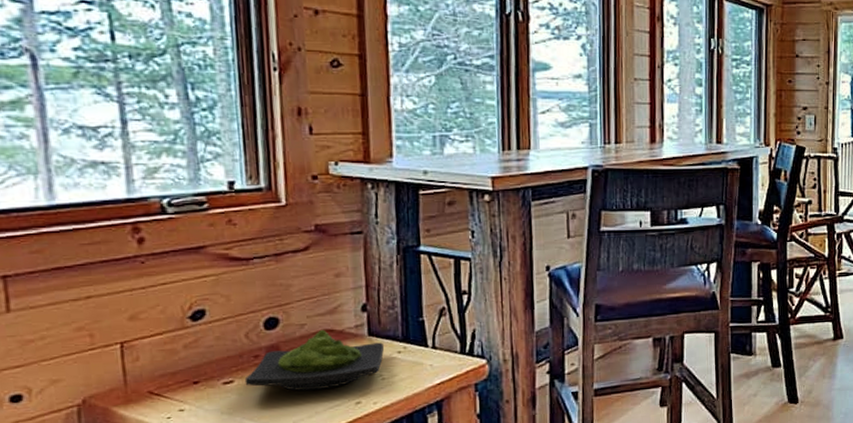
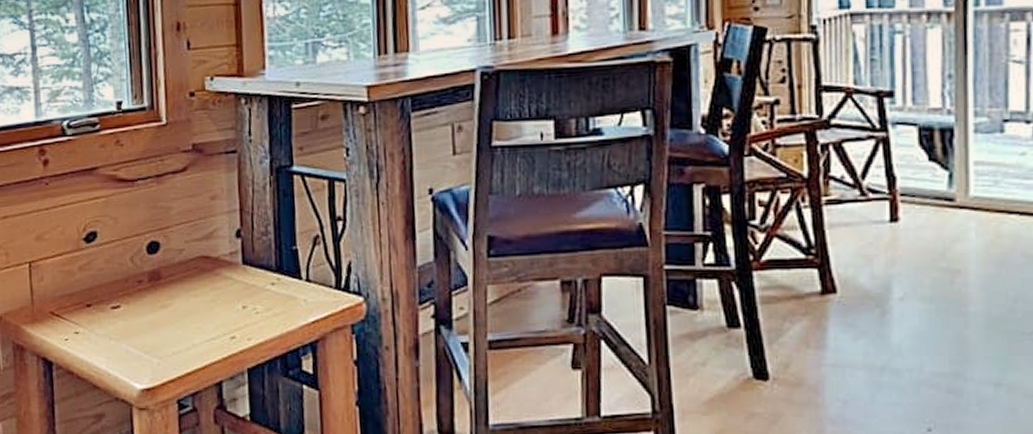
wasabi: present [244,329,385,391] -> none [129,255,259,321]

